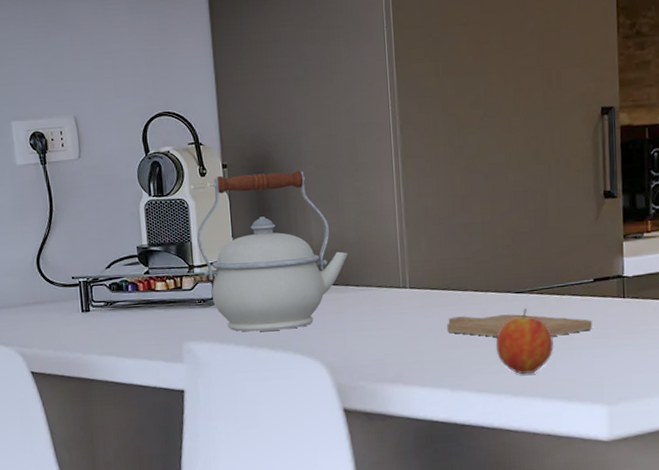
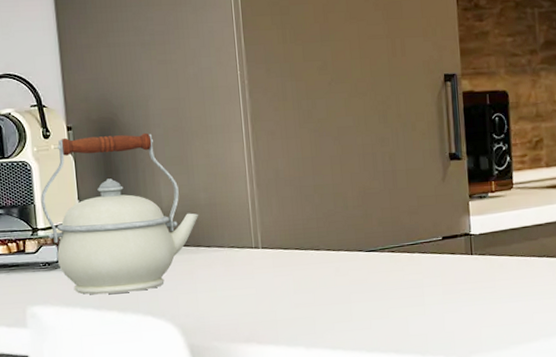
chopping board: present [447,314,593,337] -> none [300,272,443,295]
fruit: present [495,308,555,375] -> none [349,266,407,331]

